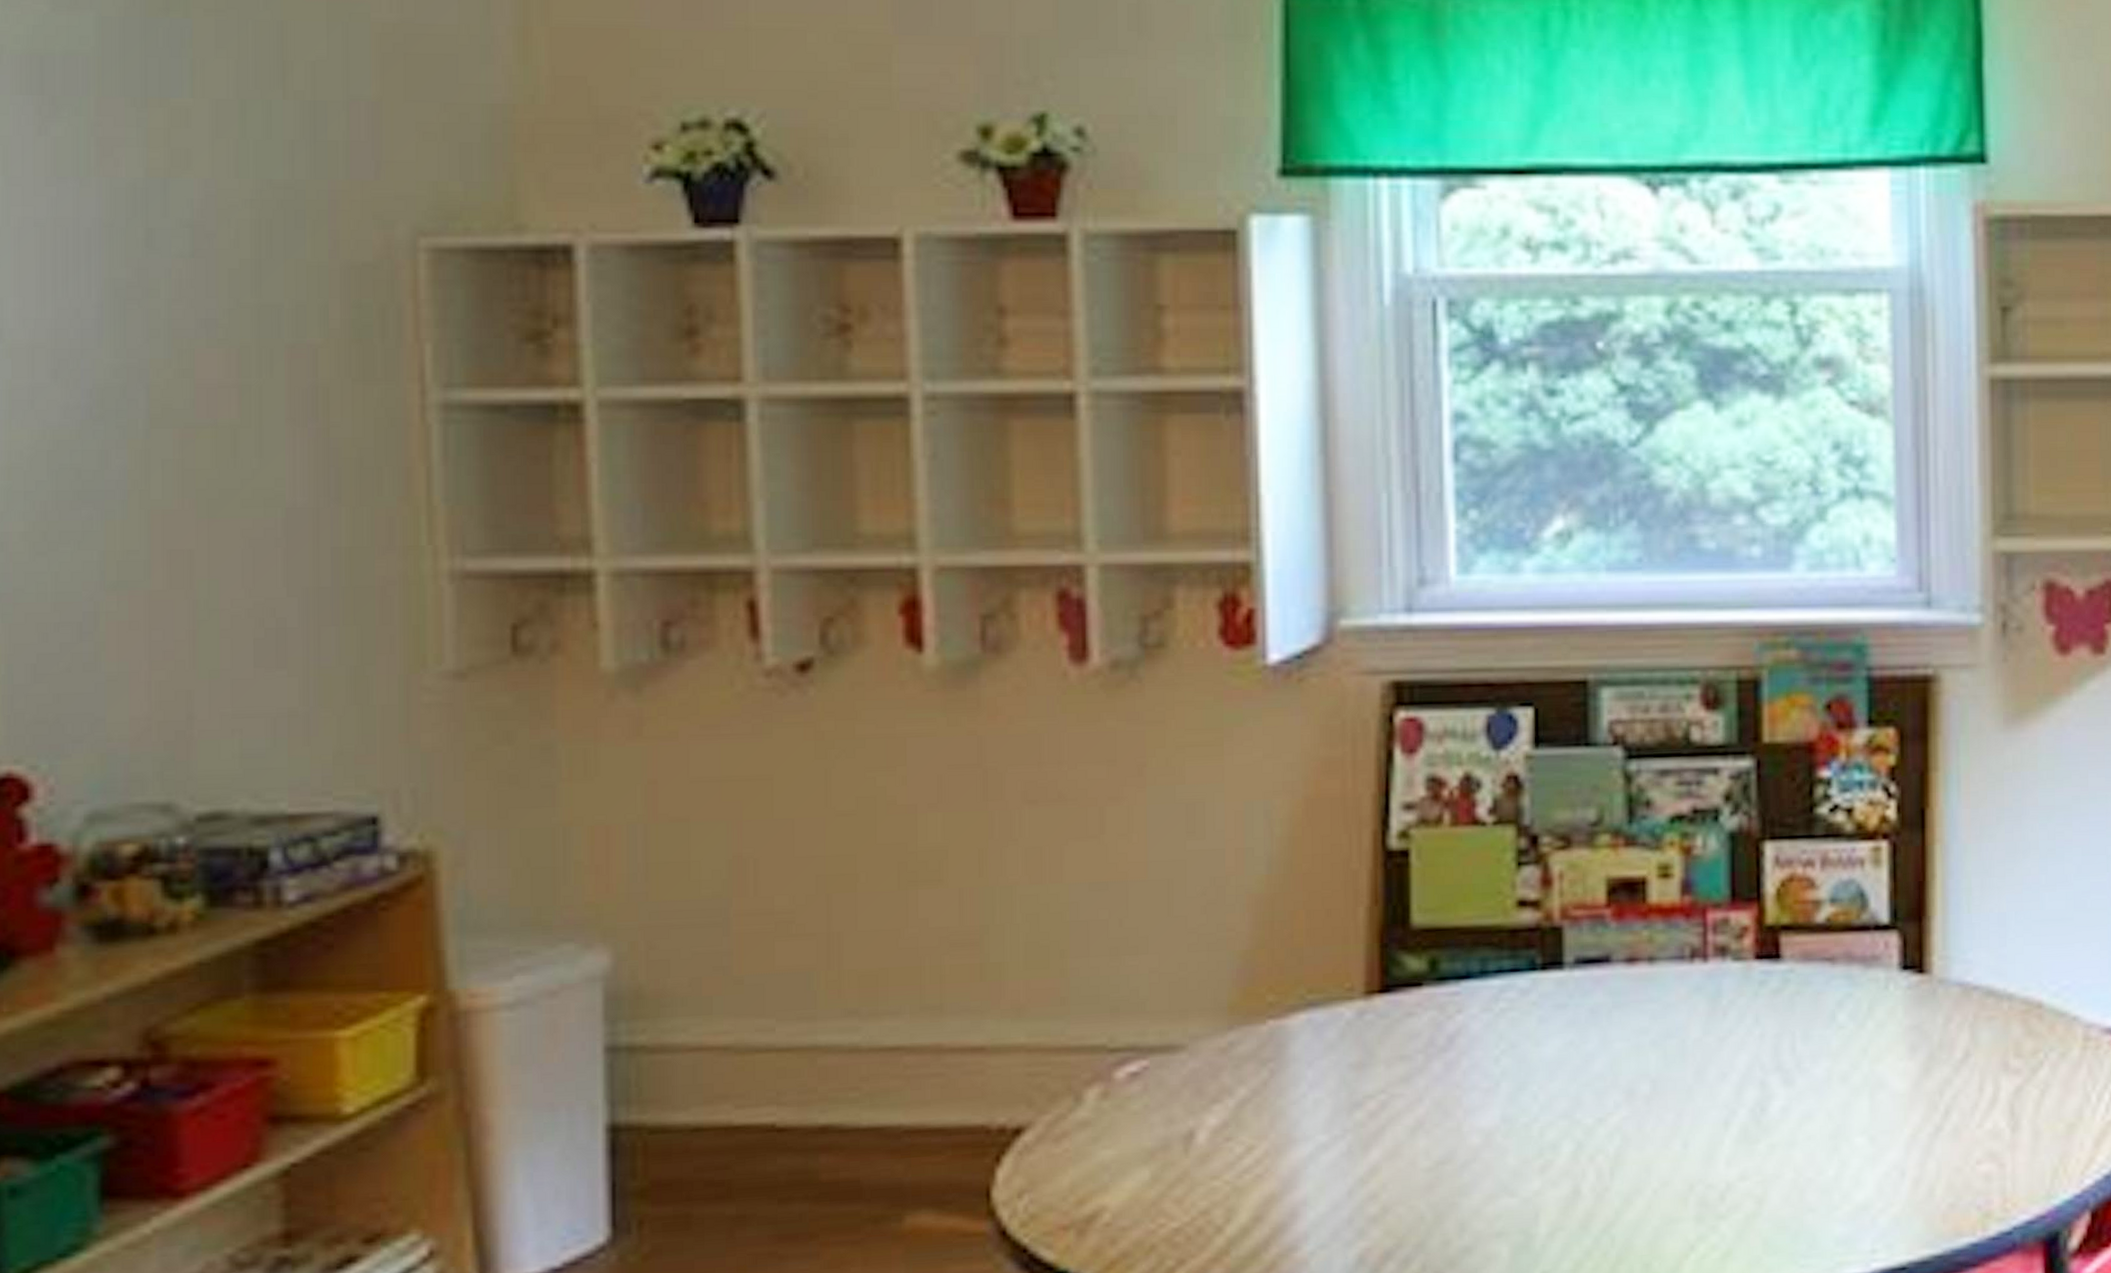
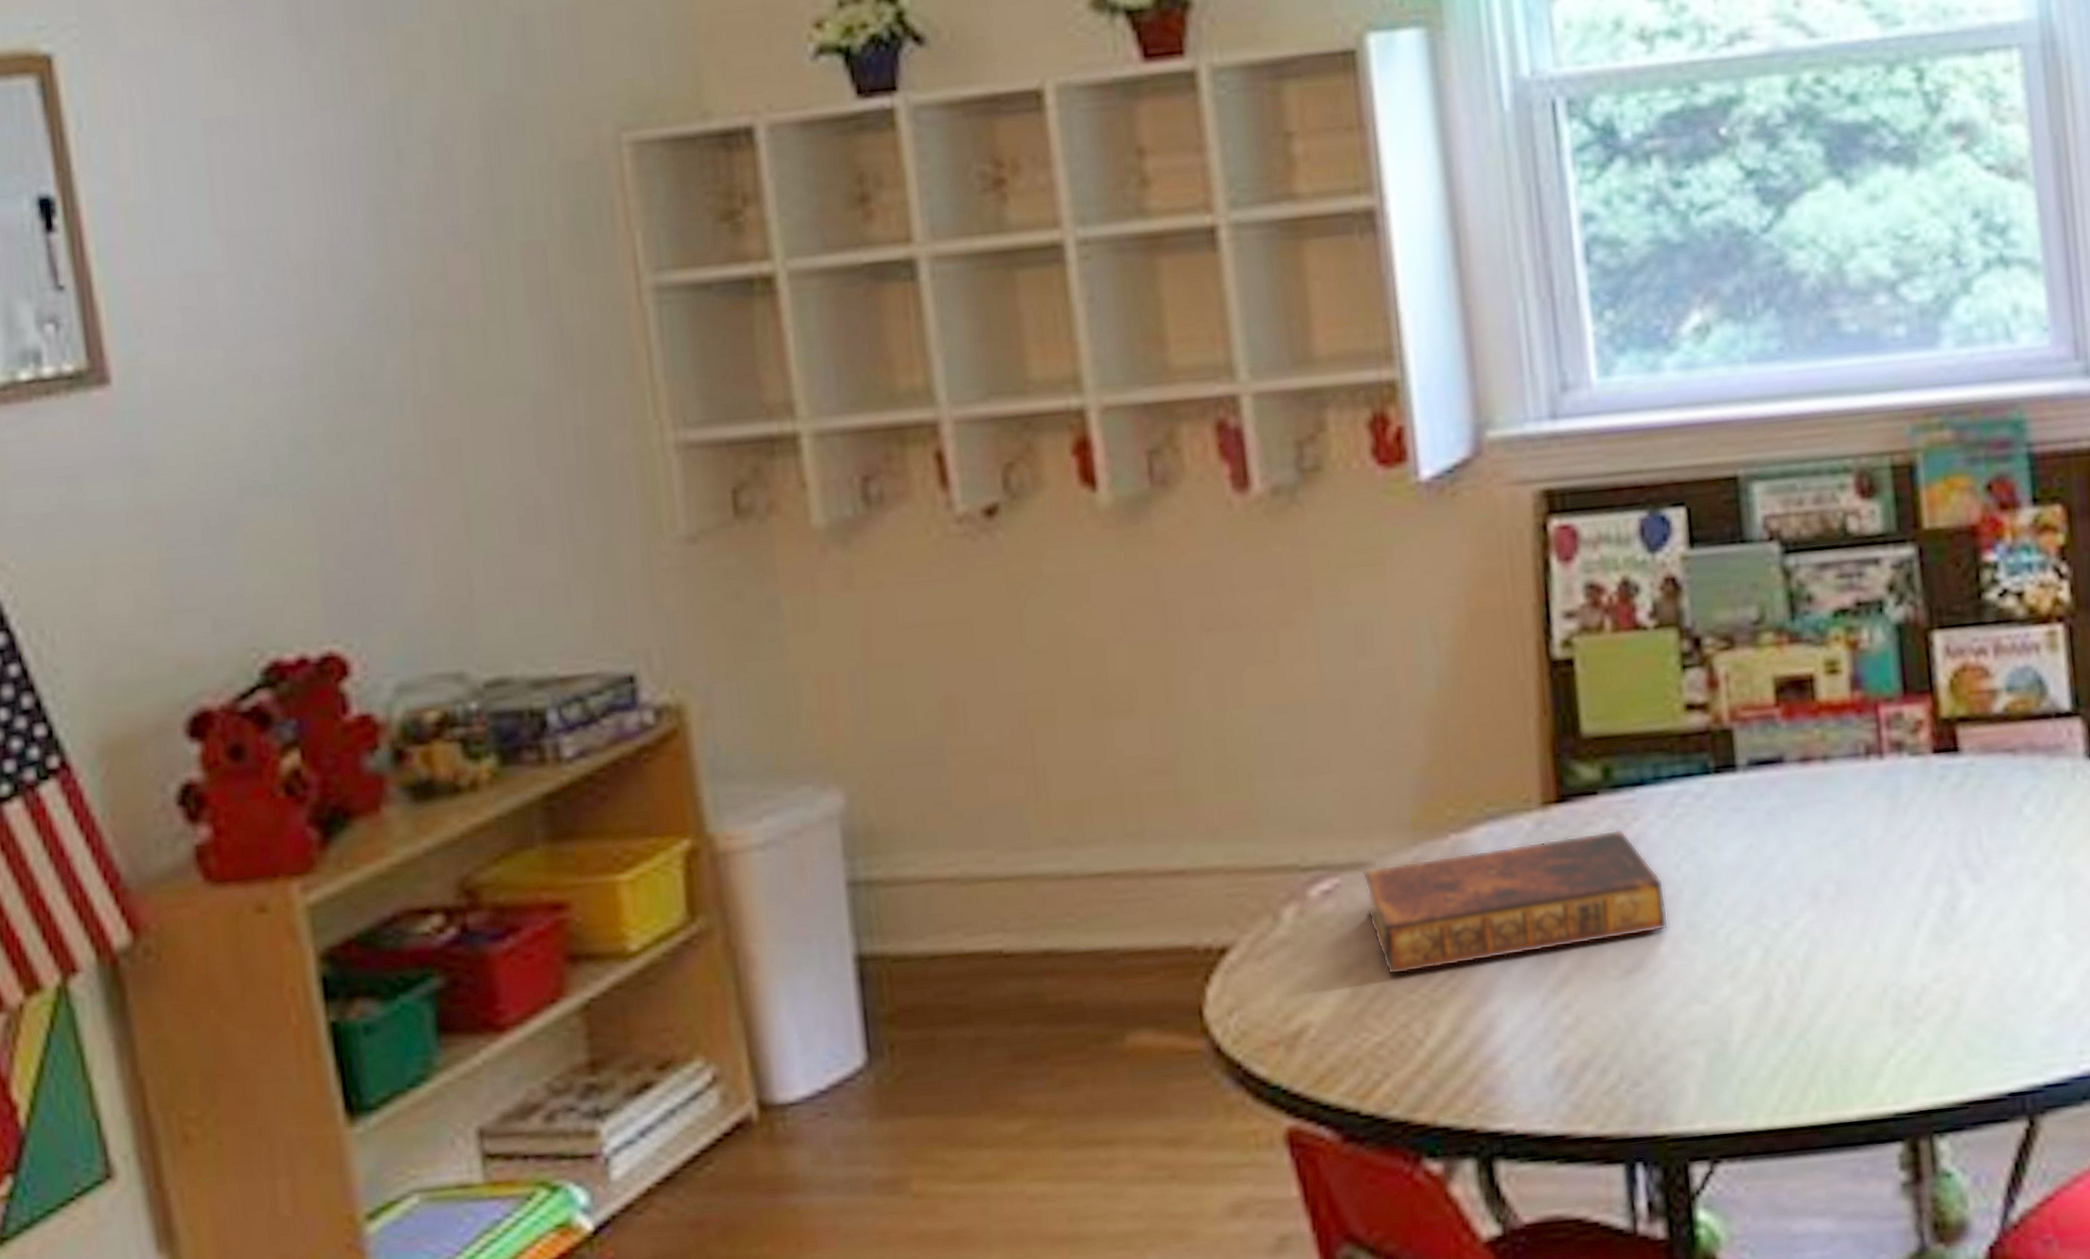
book: none [1173,1021,1484,1160] -> present [1362,829,1669,975]

